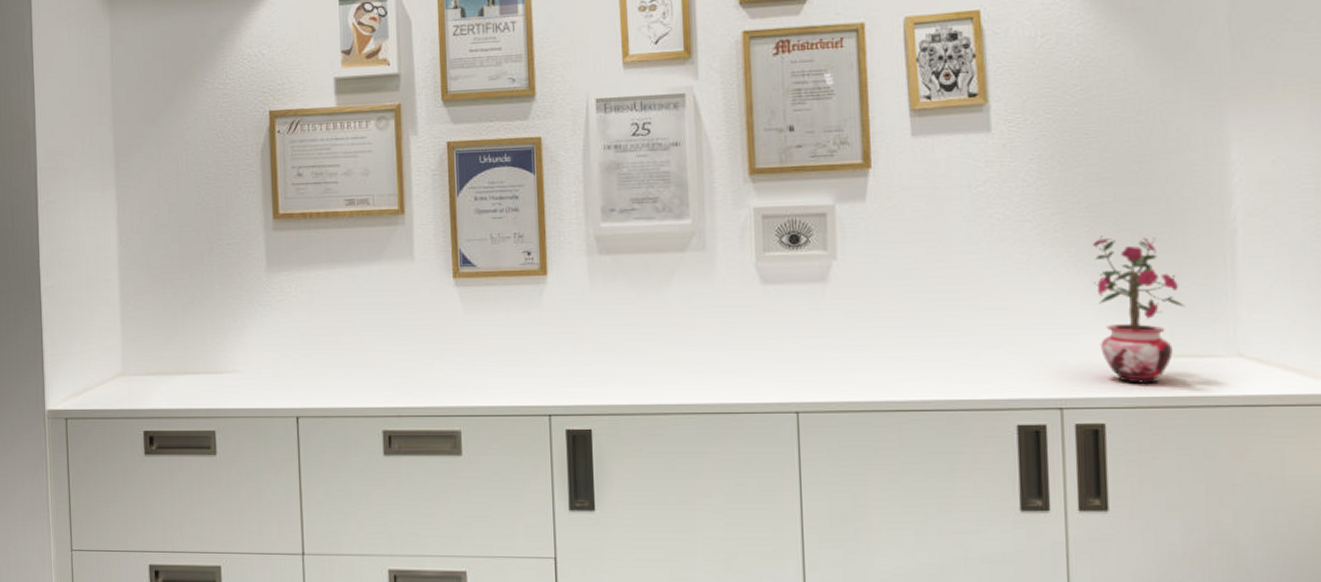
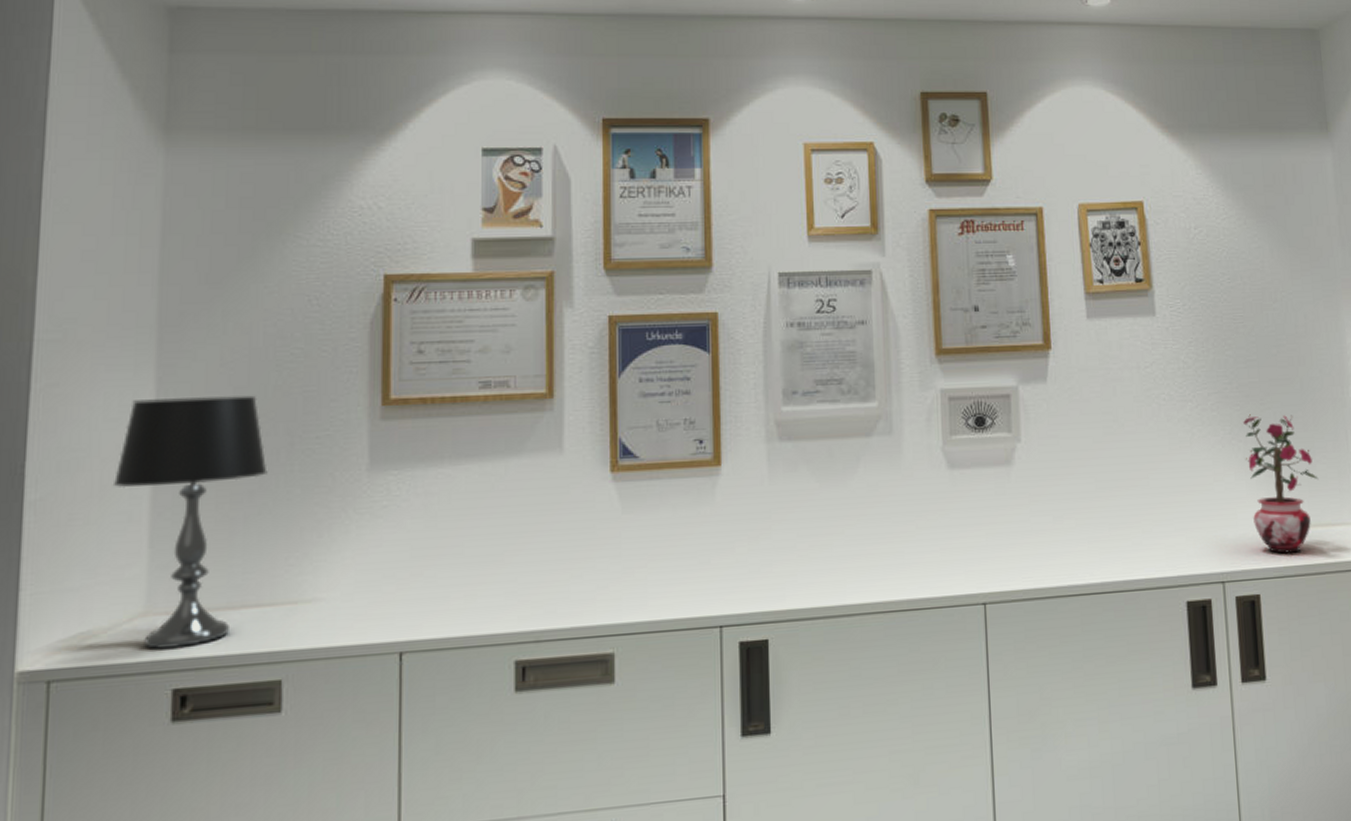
table lamp: none [94,210,196,402] -> present [112,395,268,649]

